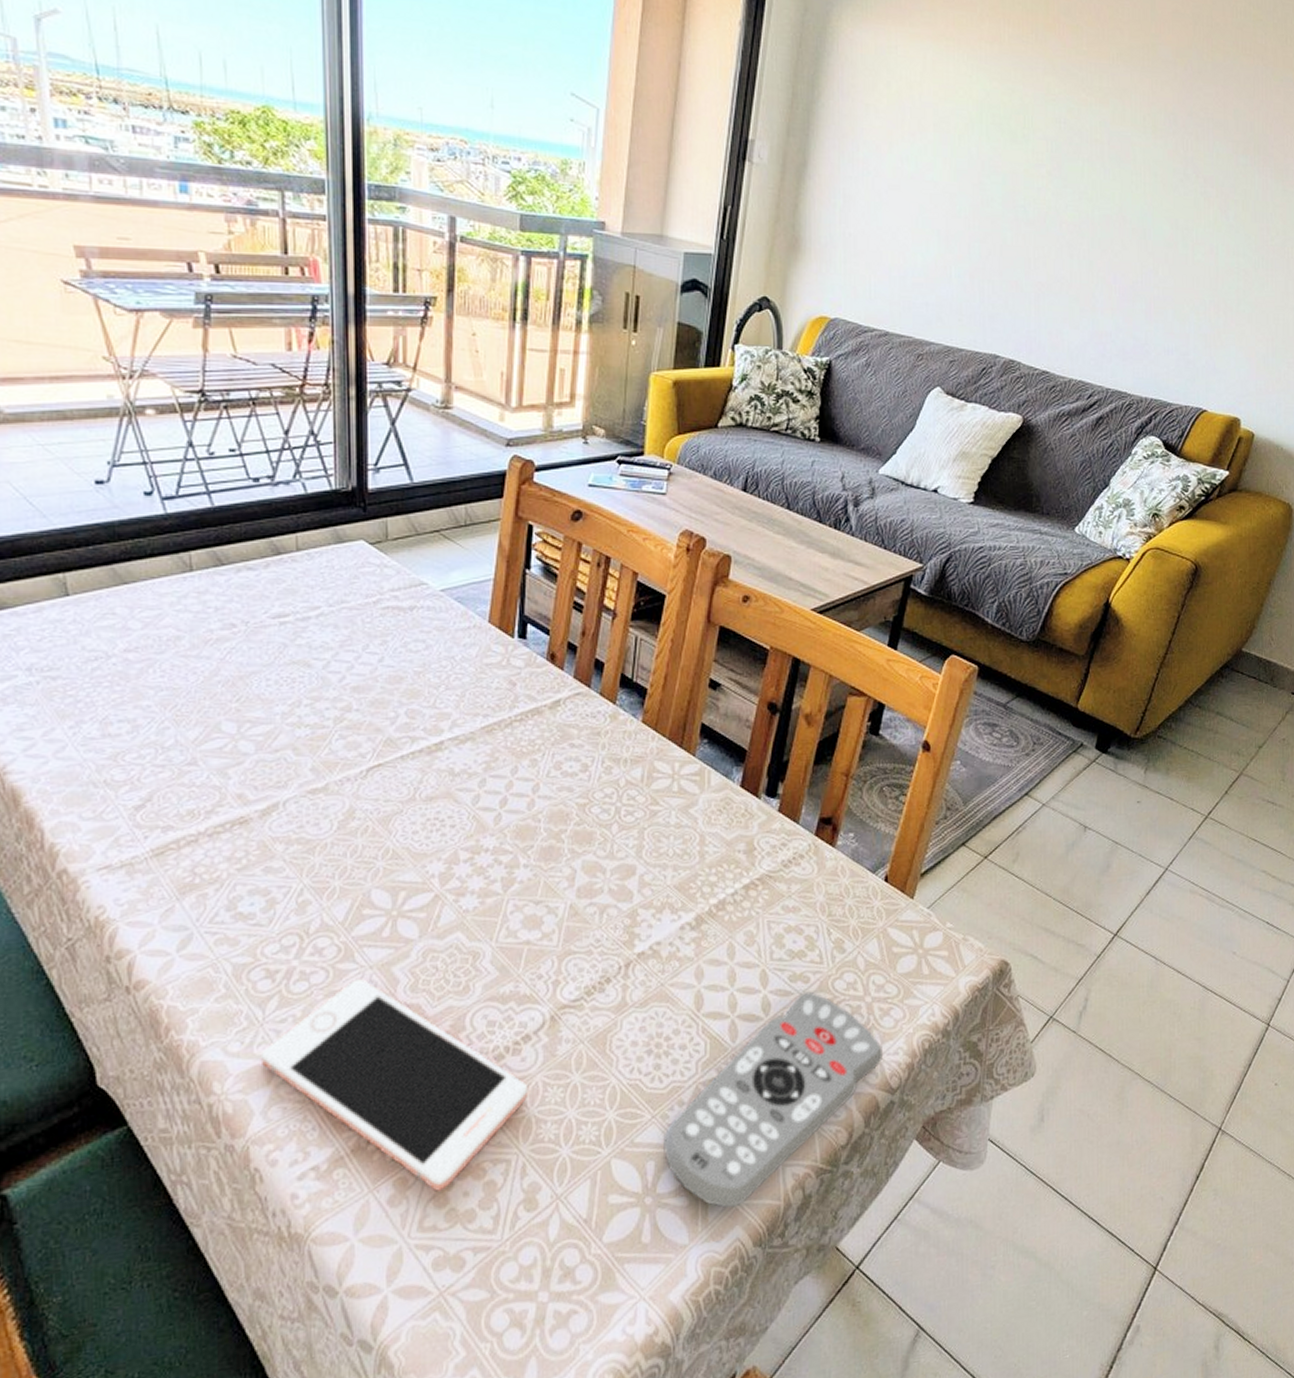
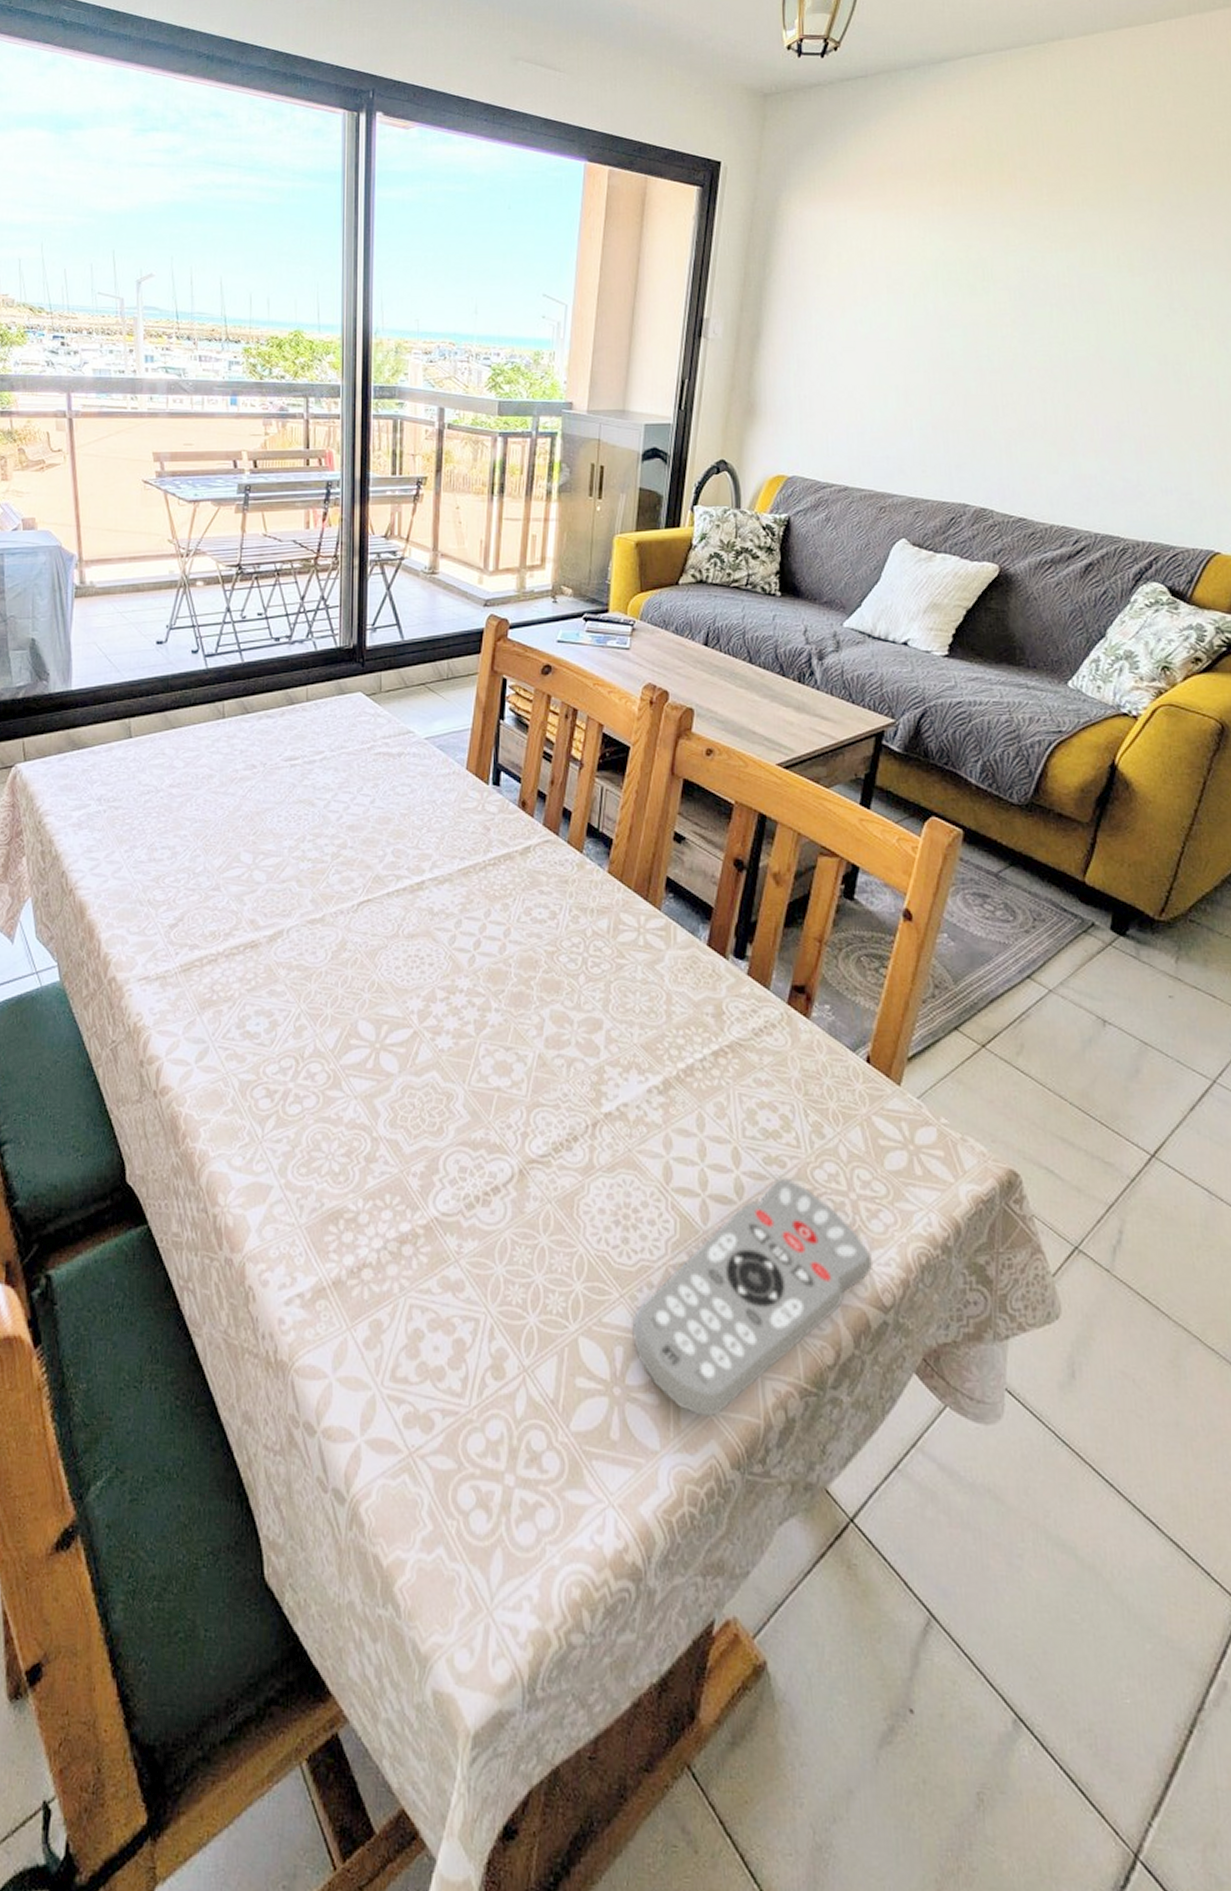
cell phone: present [260,979,529,1191] -> none [258,1108,497,1341]

